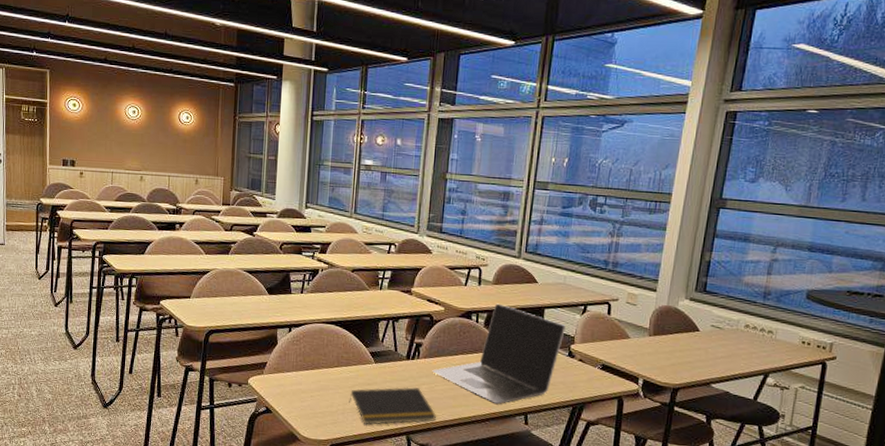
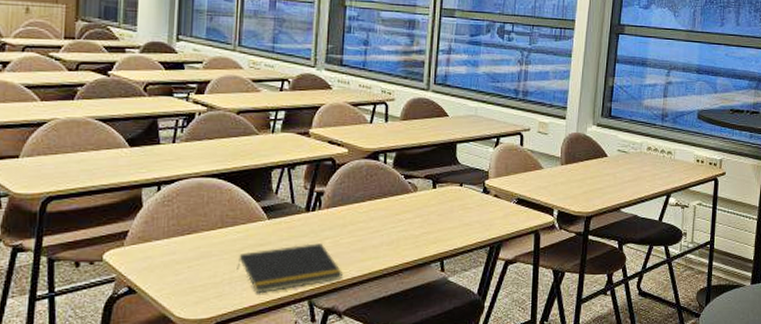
laptop: present [432,303,566,404] -> none [336,141,479,252]

